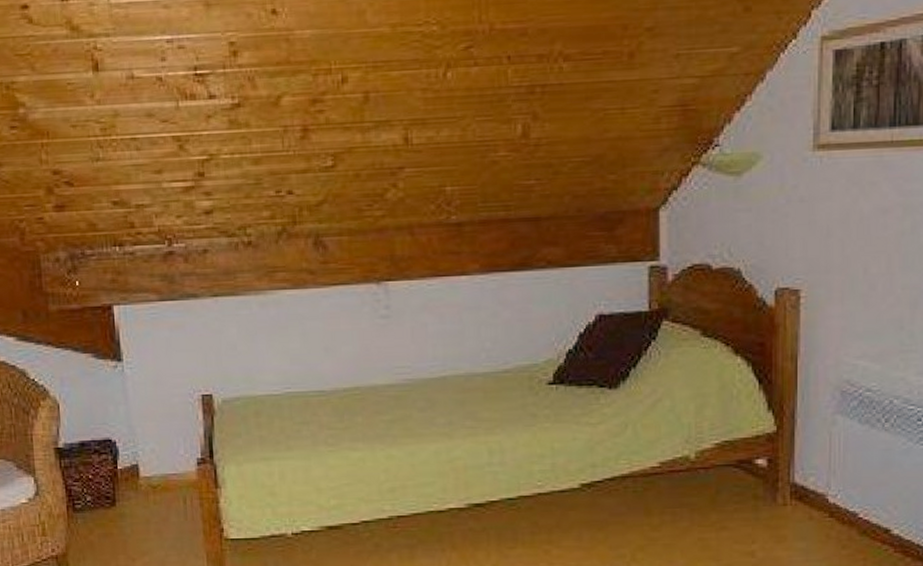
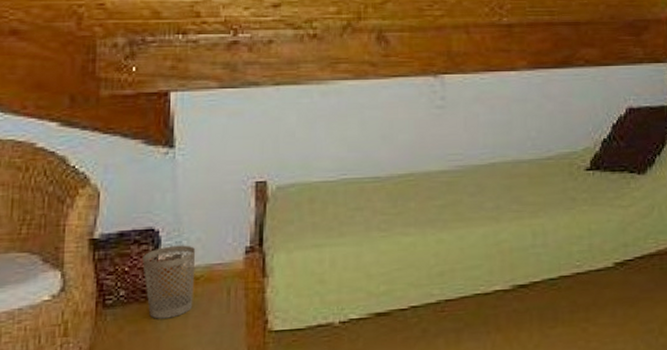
wastebasket: none [104,455,153,524] -> present [143,245,196,319]

